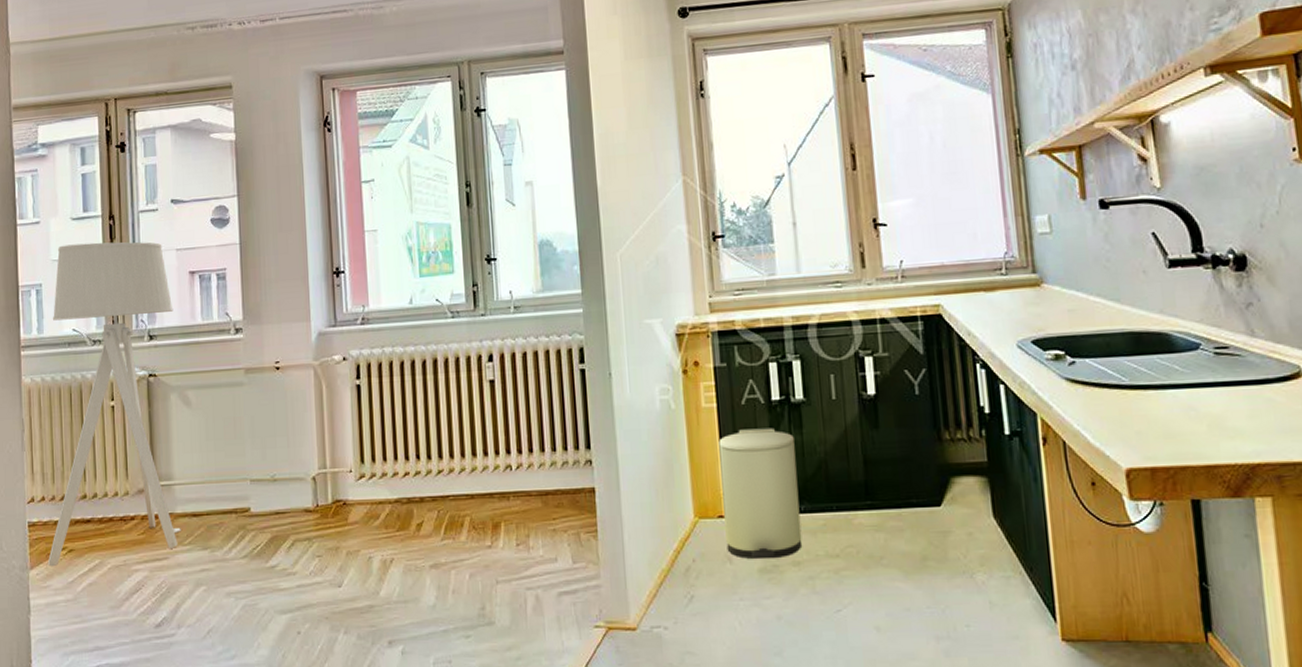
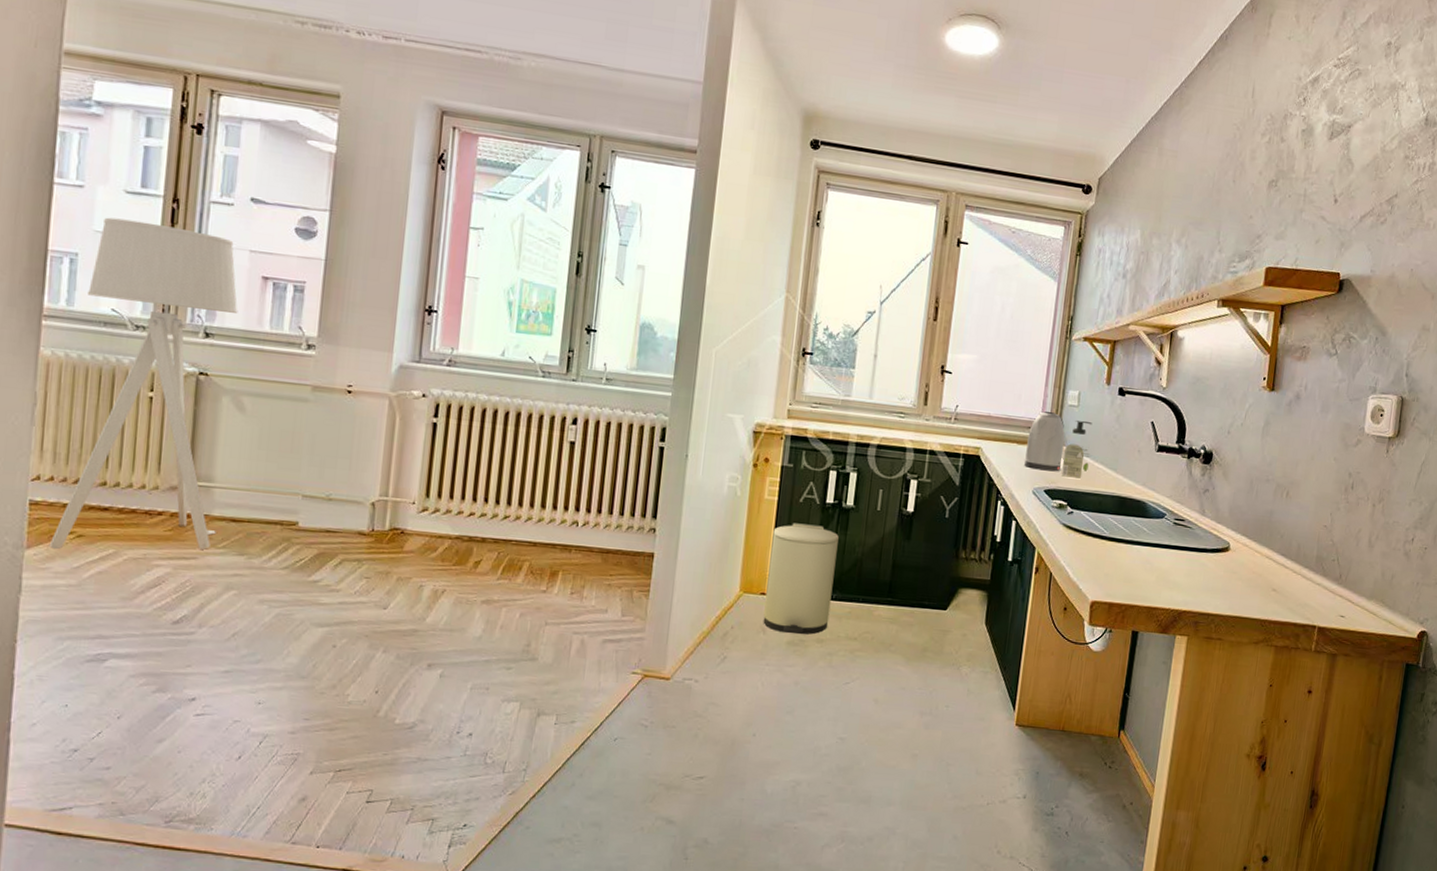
kettle: none [995,245,1048,318] -> present [1024,411,1065,472]
soap dispenser: none [1045,247,1082,321] -> present [1060,420,1093,479]

